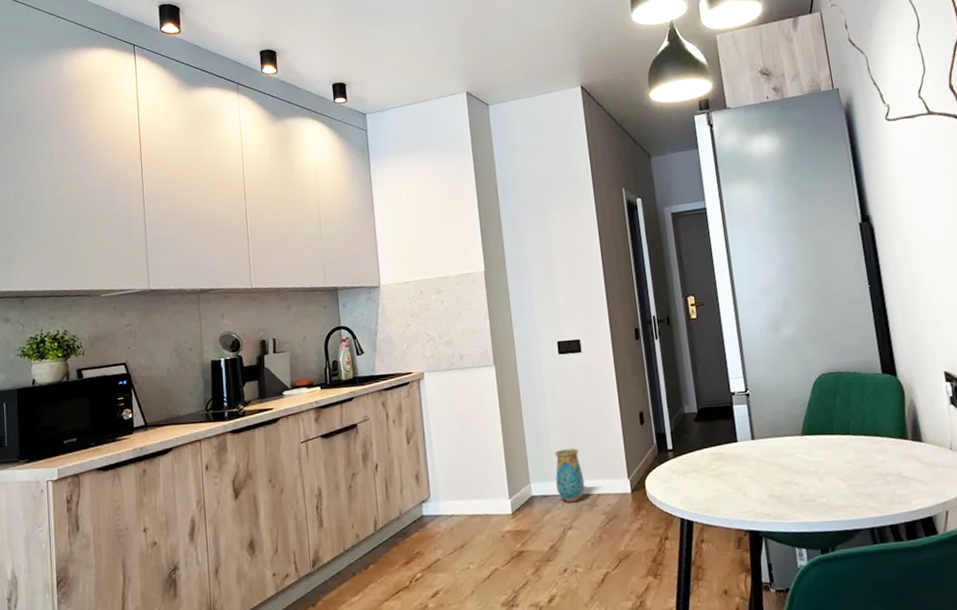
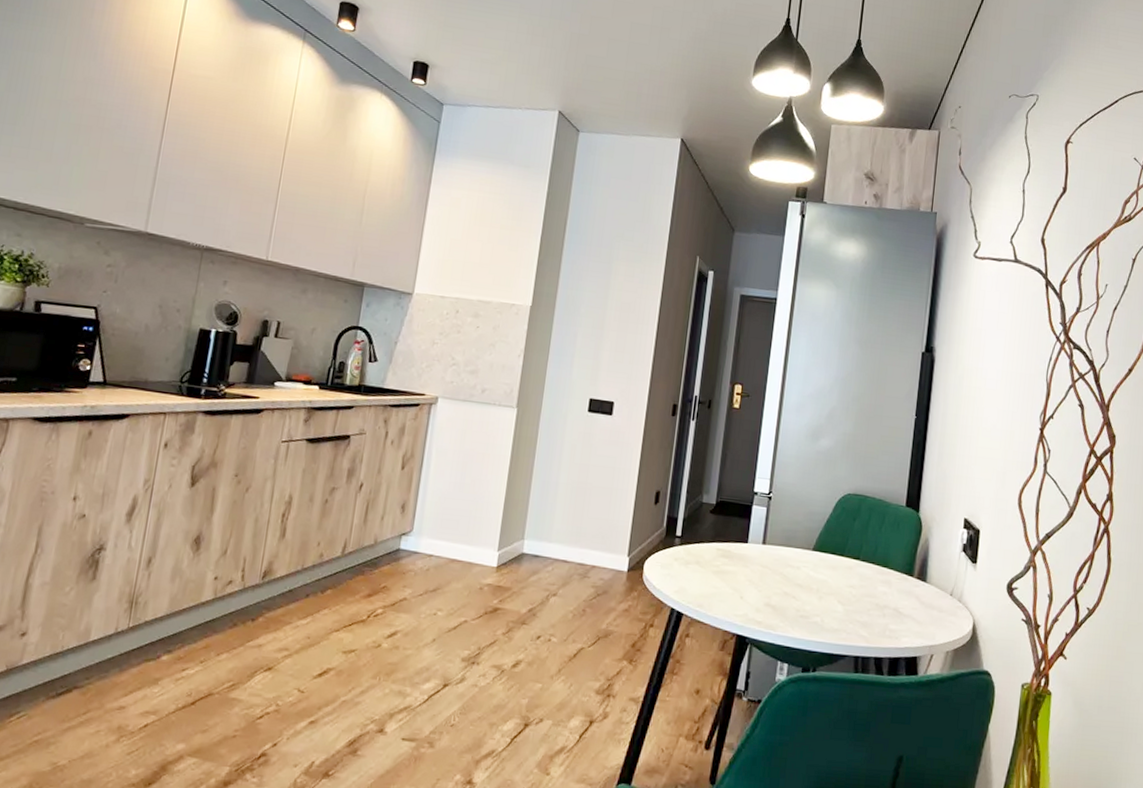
vase: present [554,448,585,503] -> none [550,511,583,569]

